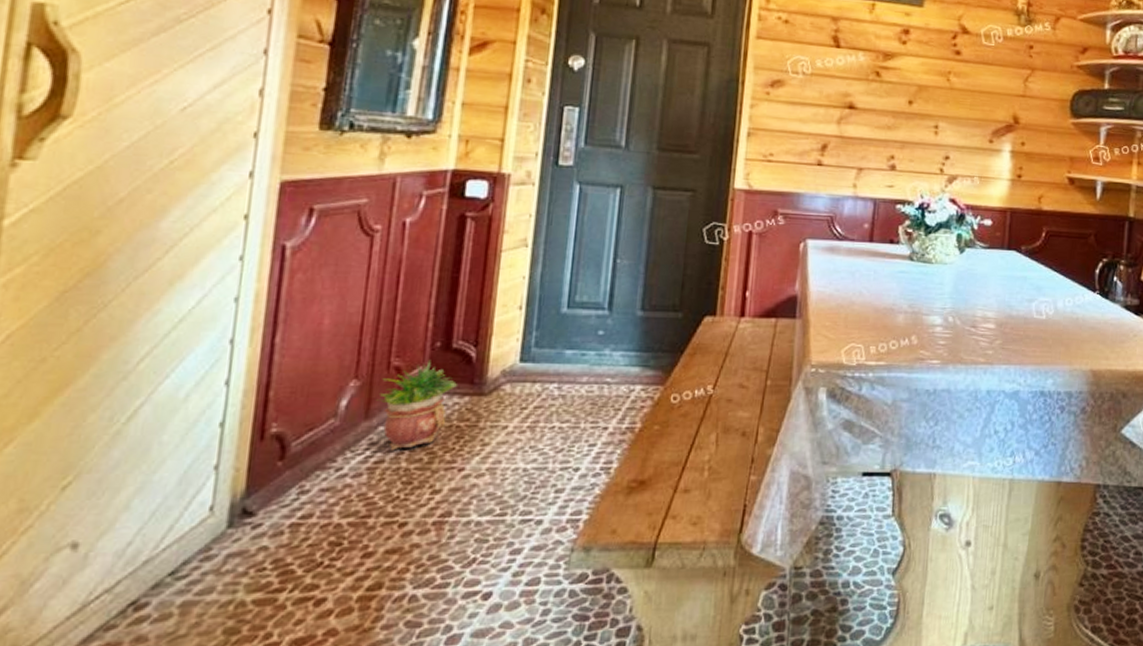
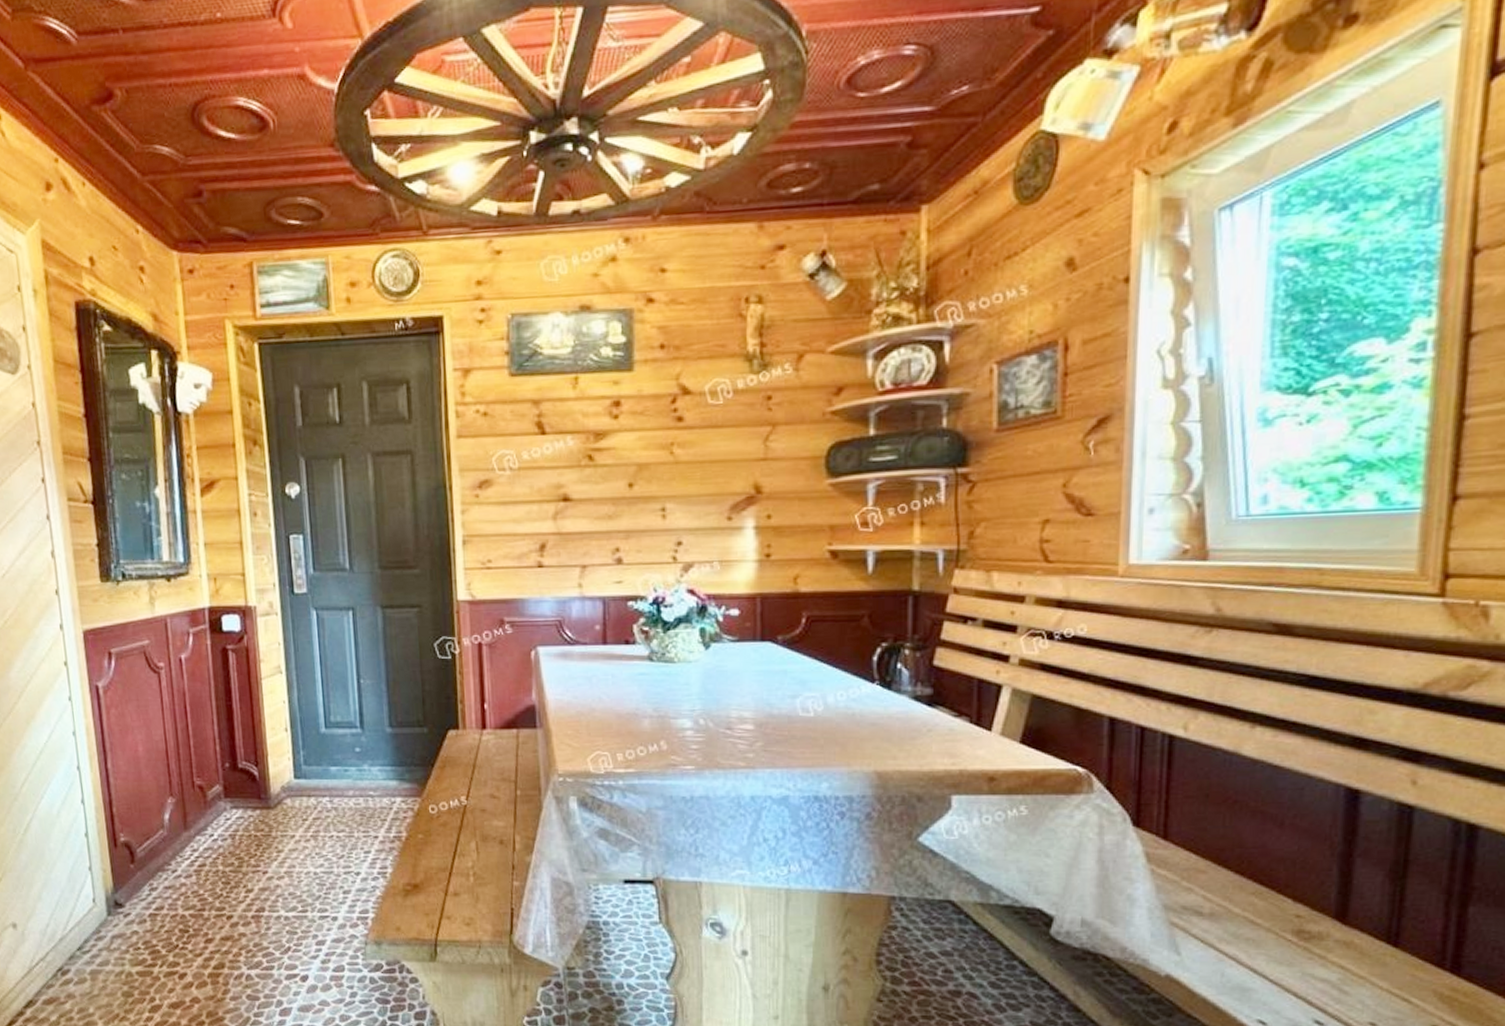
potted plant: present [376,361,458,451] -> none [190,780,249,856]

